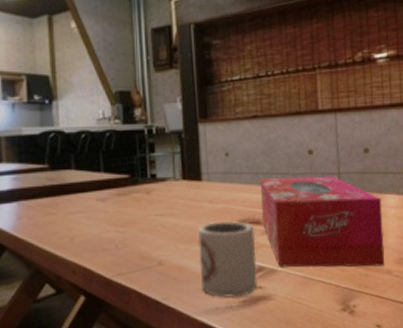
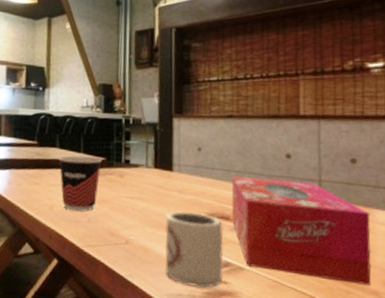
cup: none [76,175,126,238] -> present [59,155,102,212]

